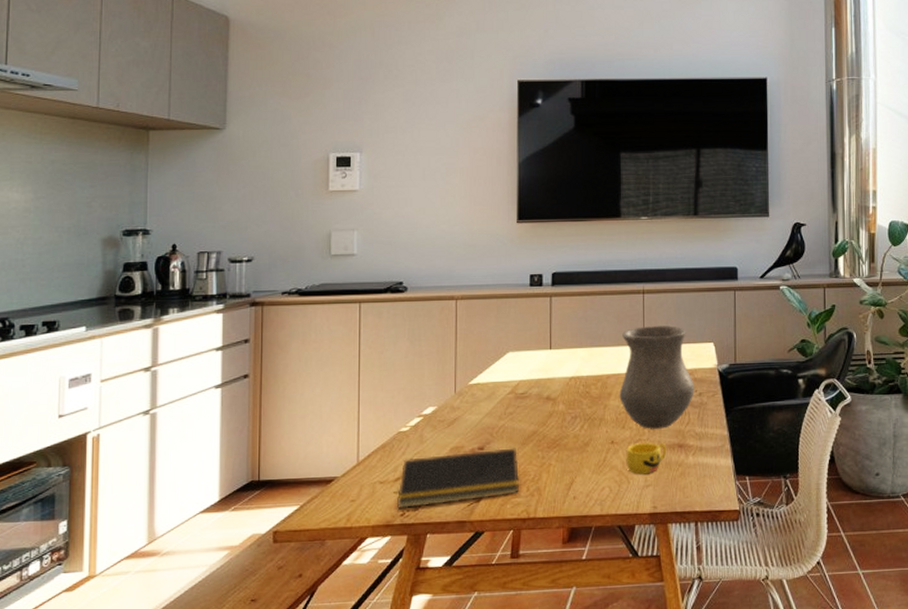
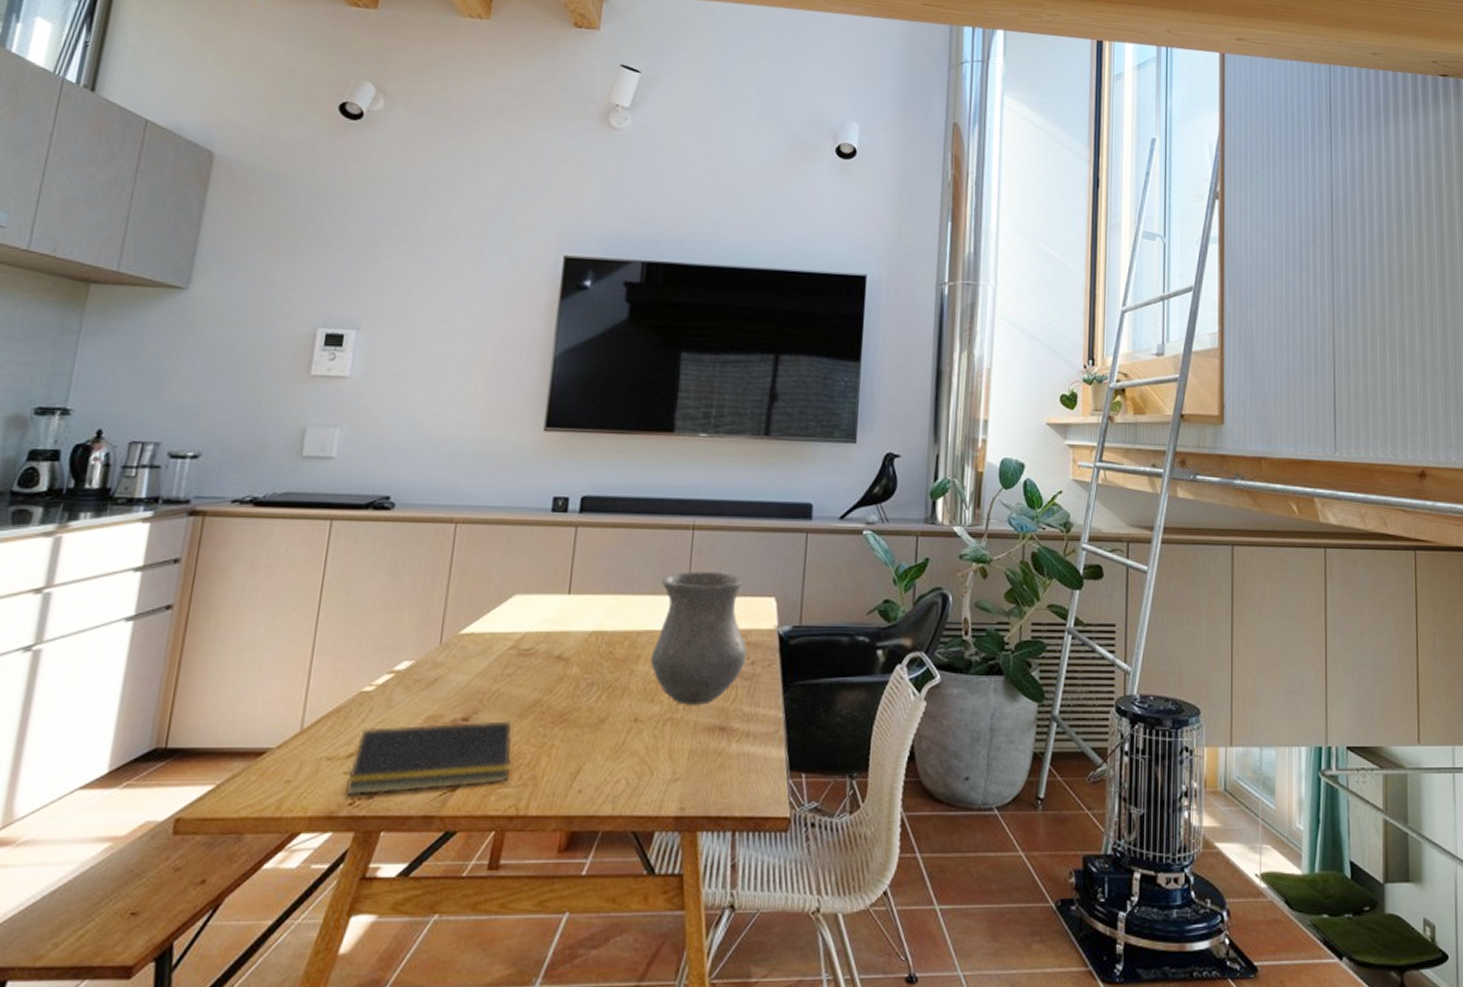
cup: present [626,442,667,475] -> none [650,723,705,764]

